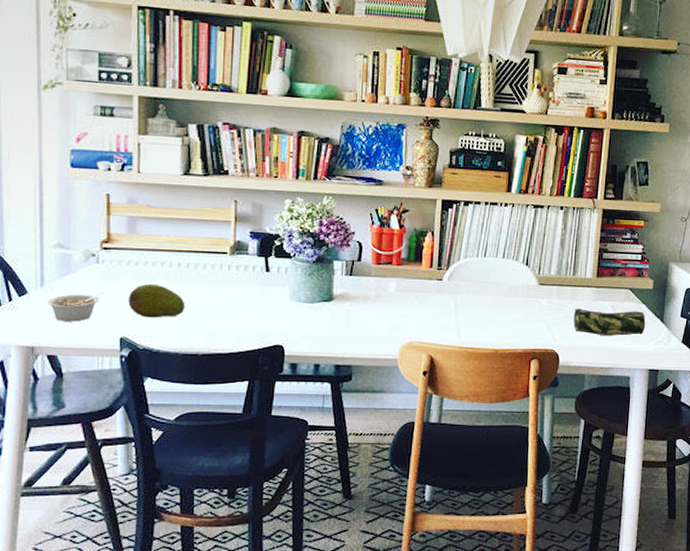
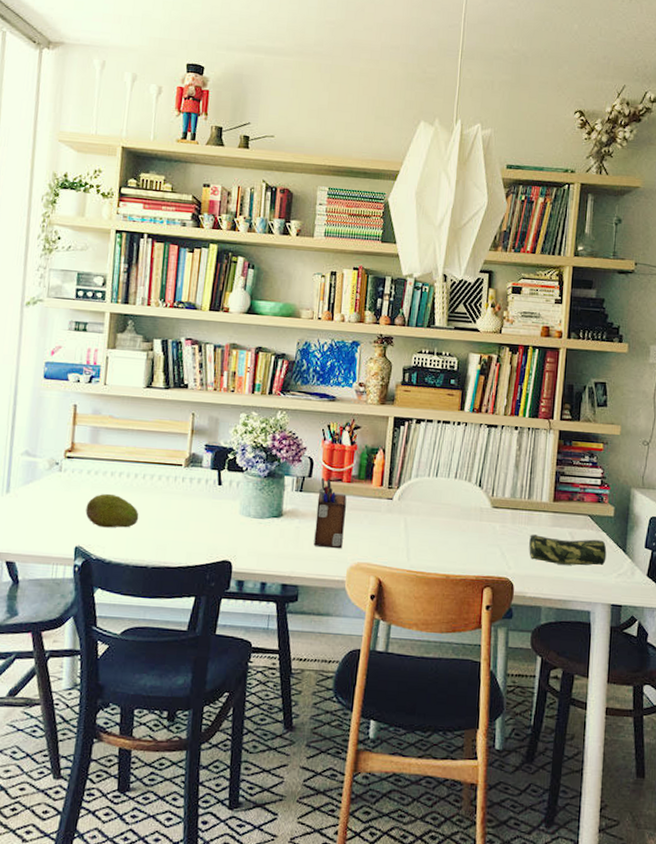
legume: present [47,290,105,322] -> none [11,499,65,529]
desk organizer: none [365,261,397,329] -> present [314,477,347,549]

